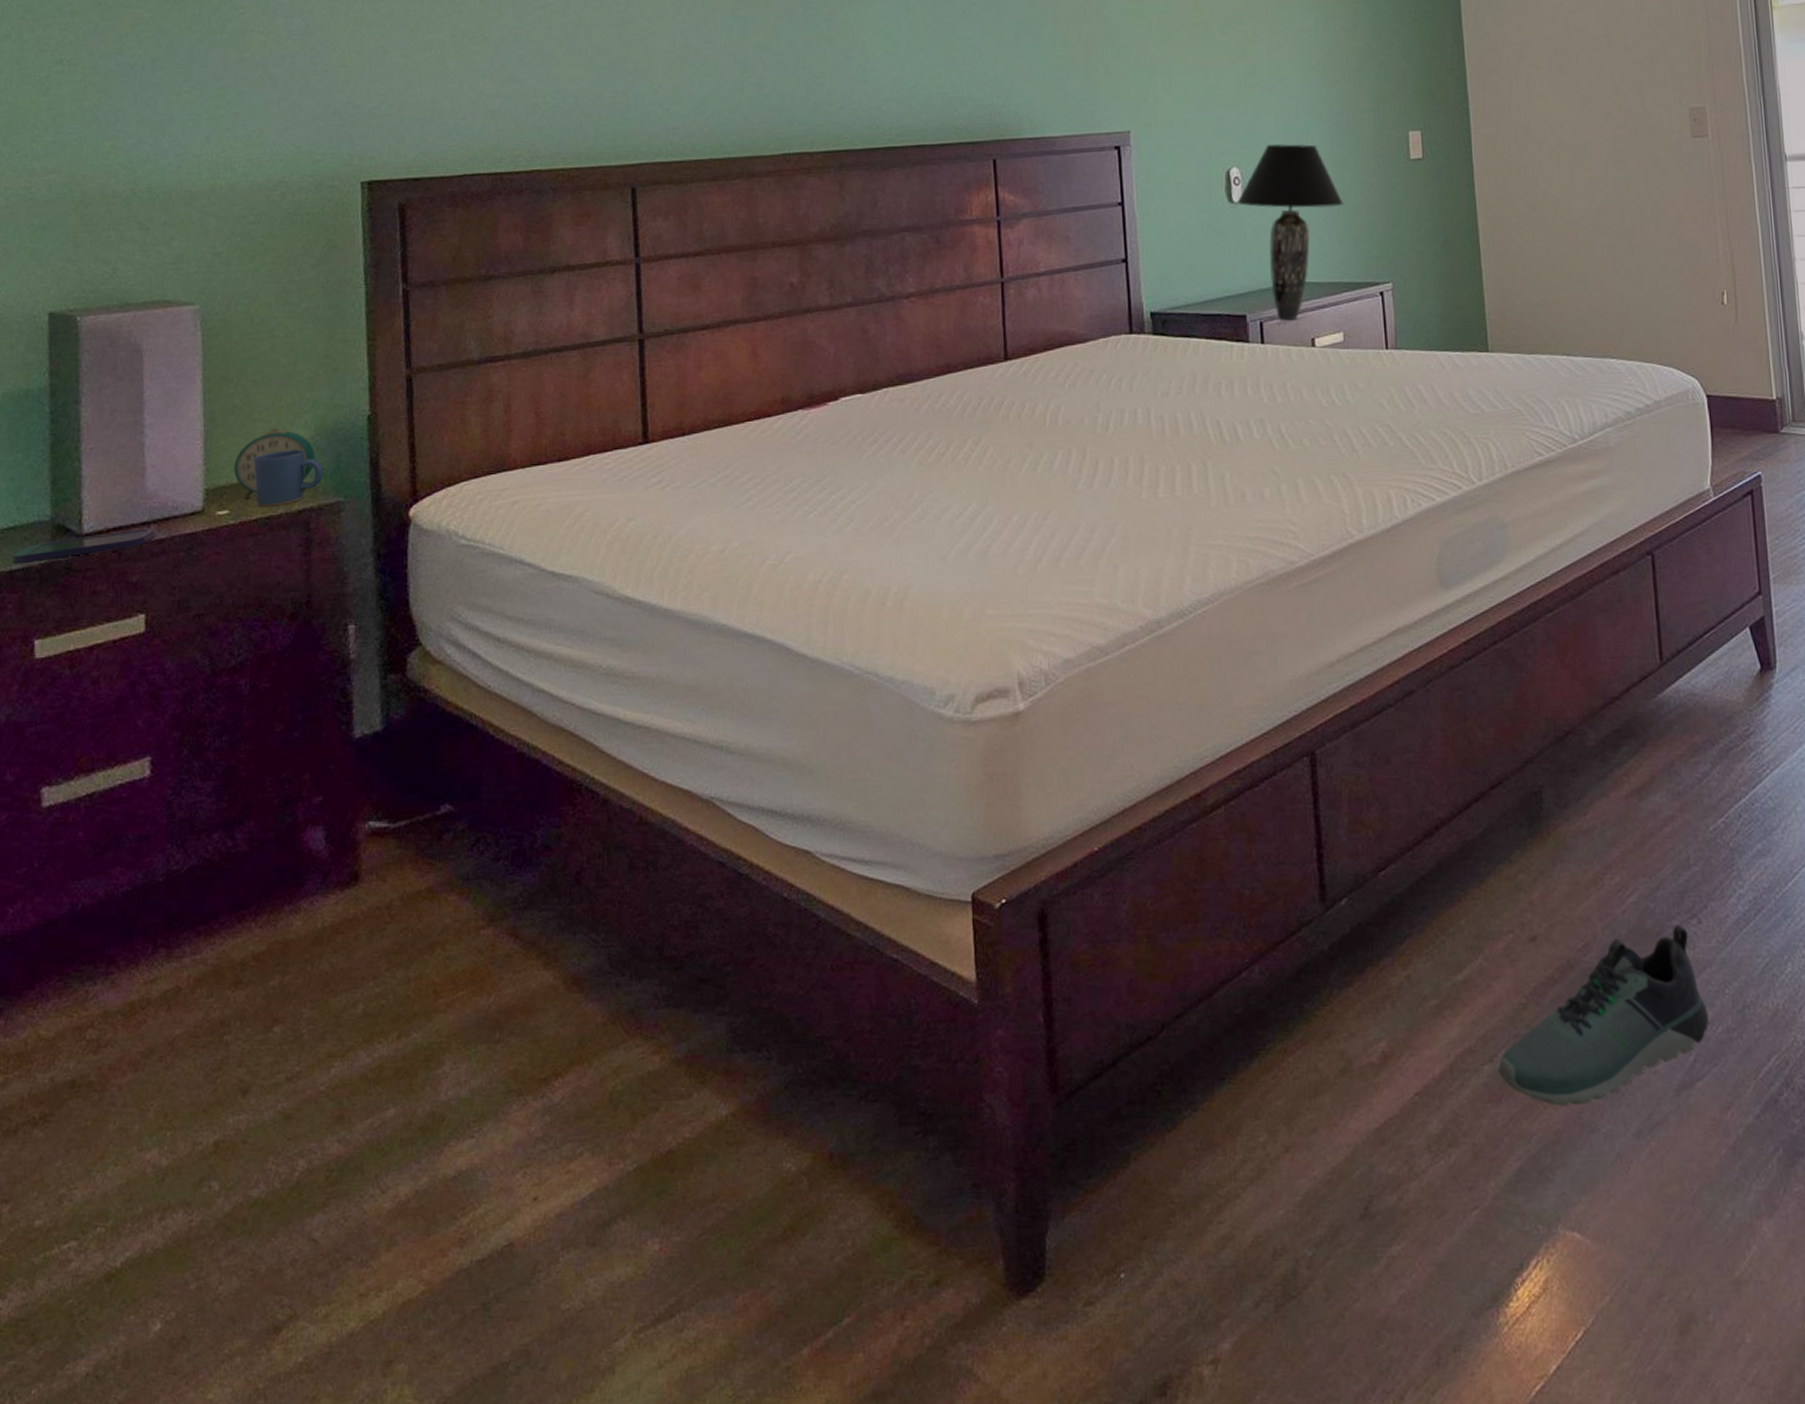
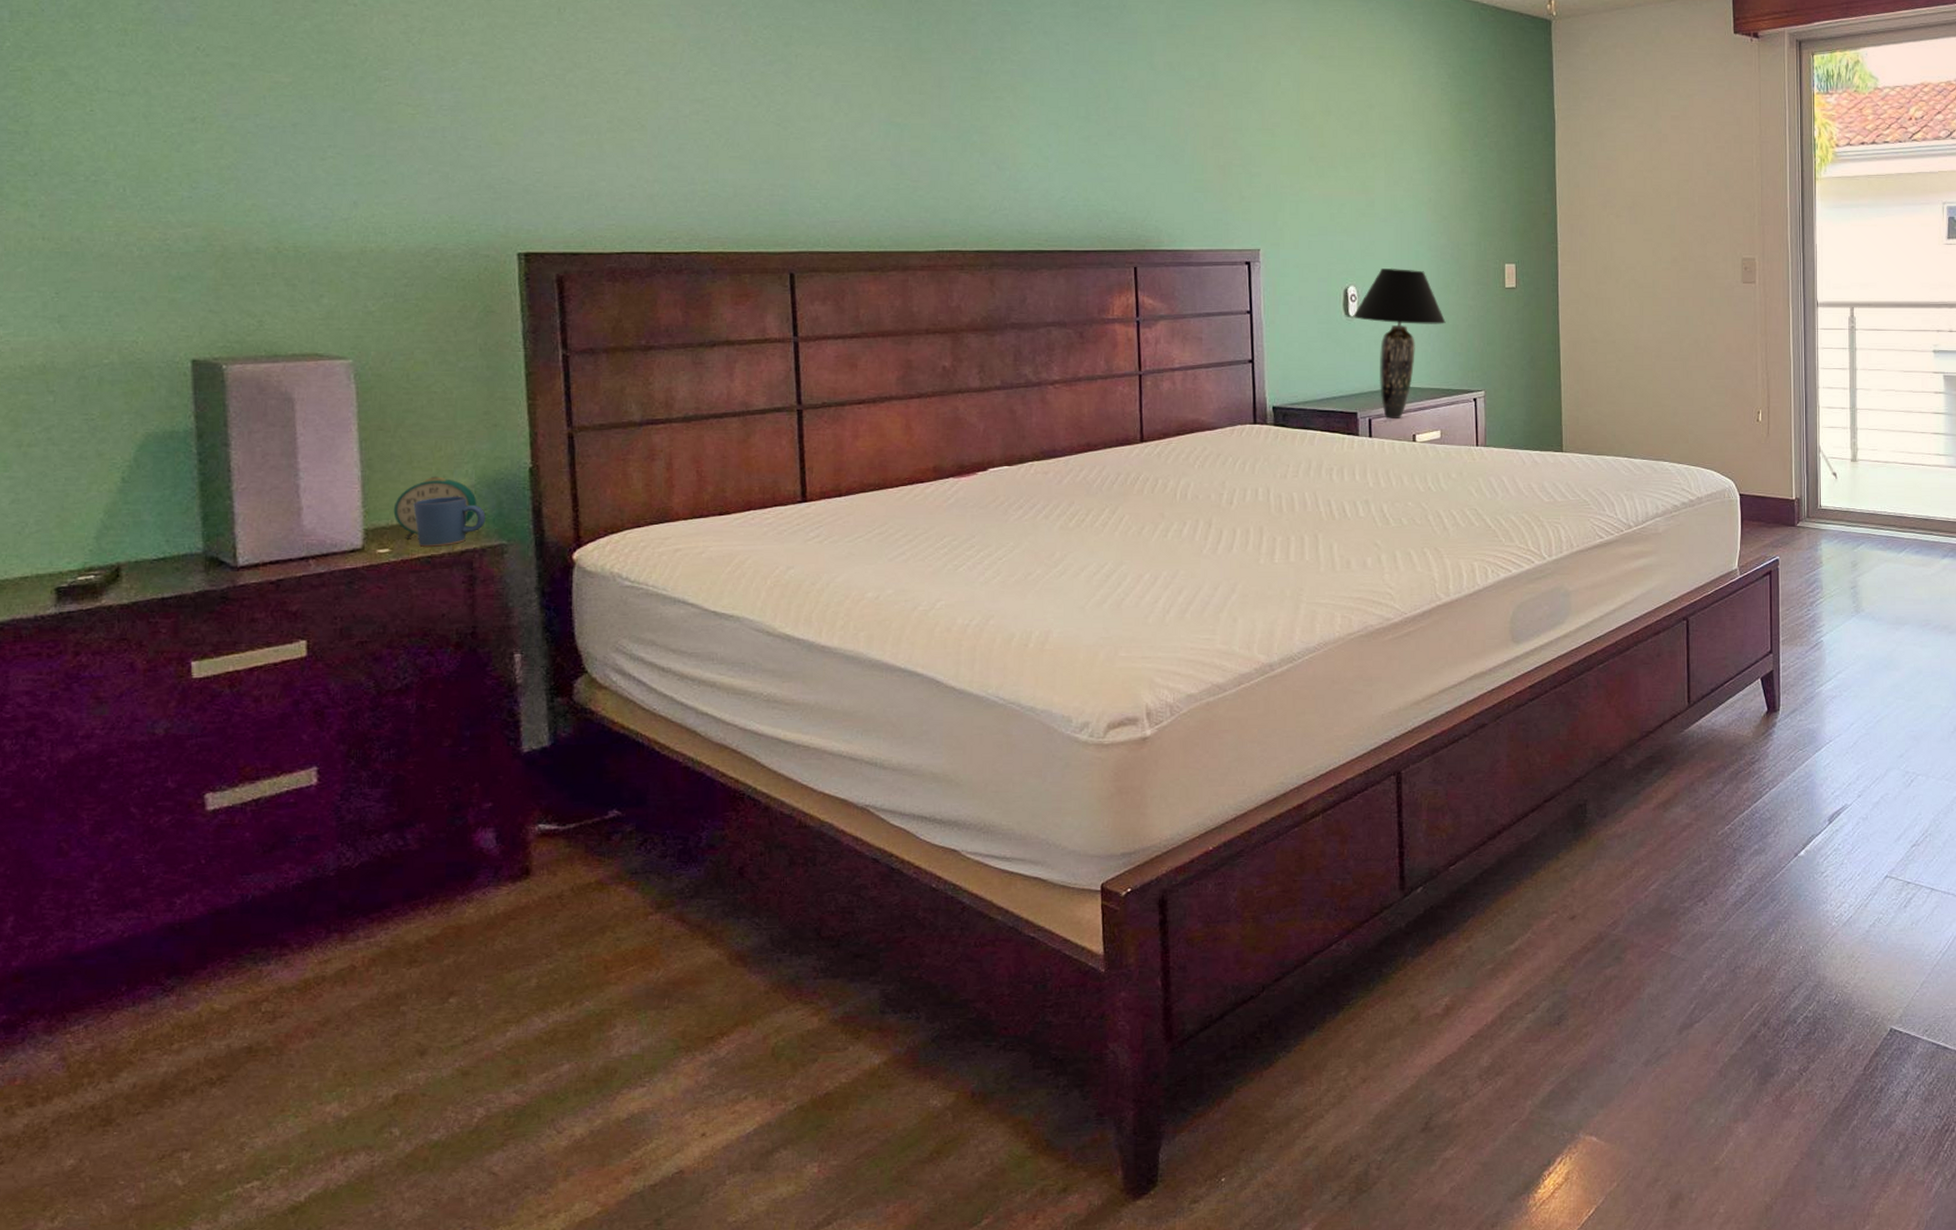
mobile phone: present [12,528,156,564] -> none [164,563,314,592]
athletic shoe: present [1497,925,1709,1106] -> none [1538,906,1707,1044]

